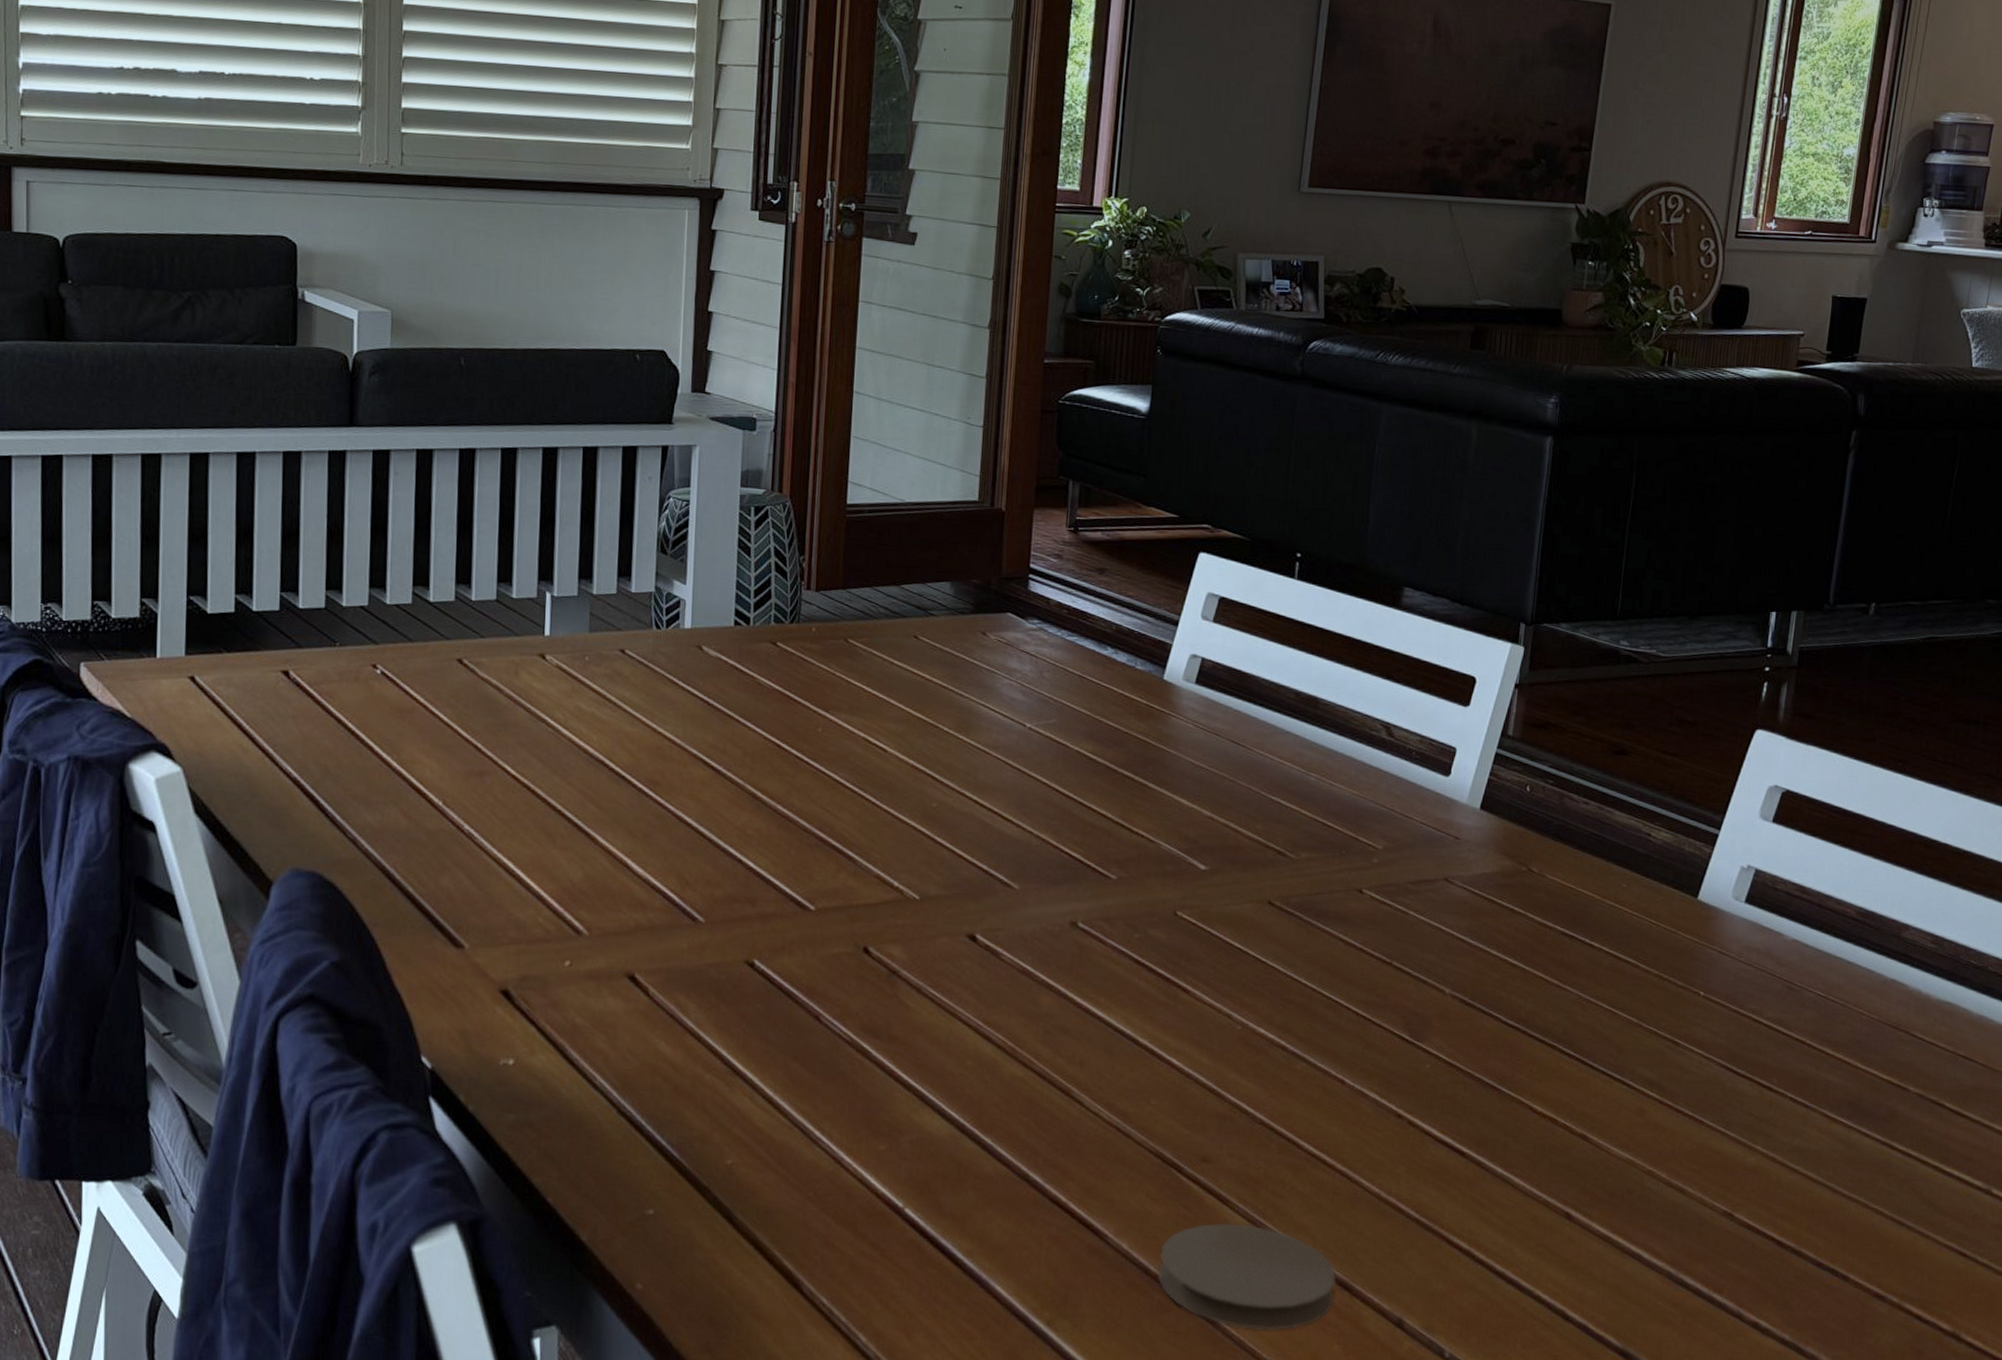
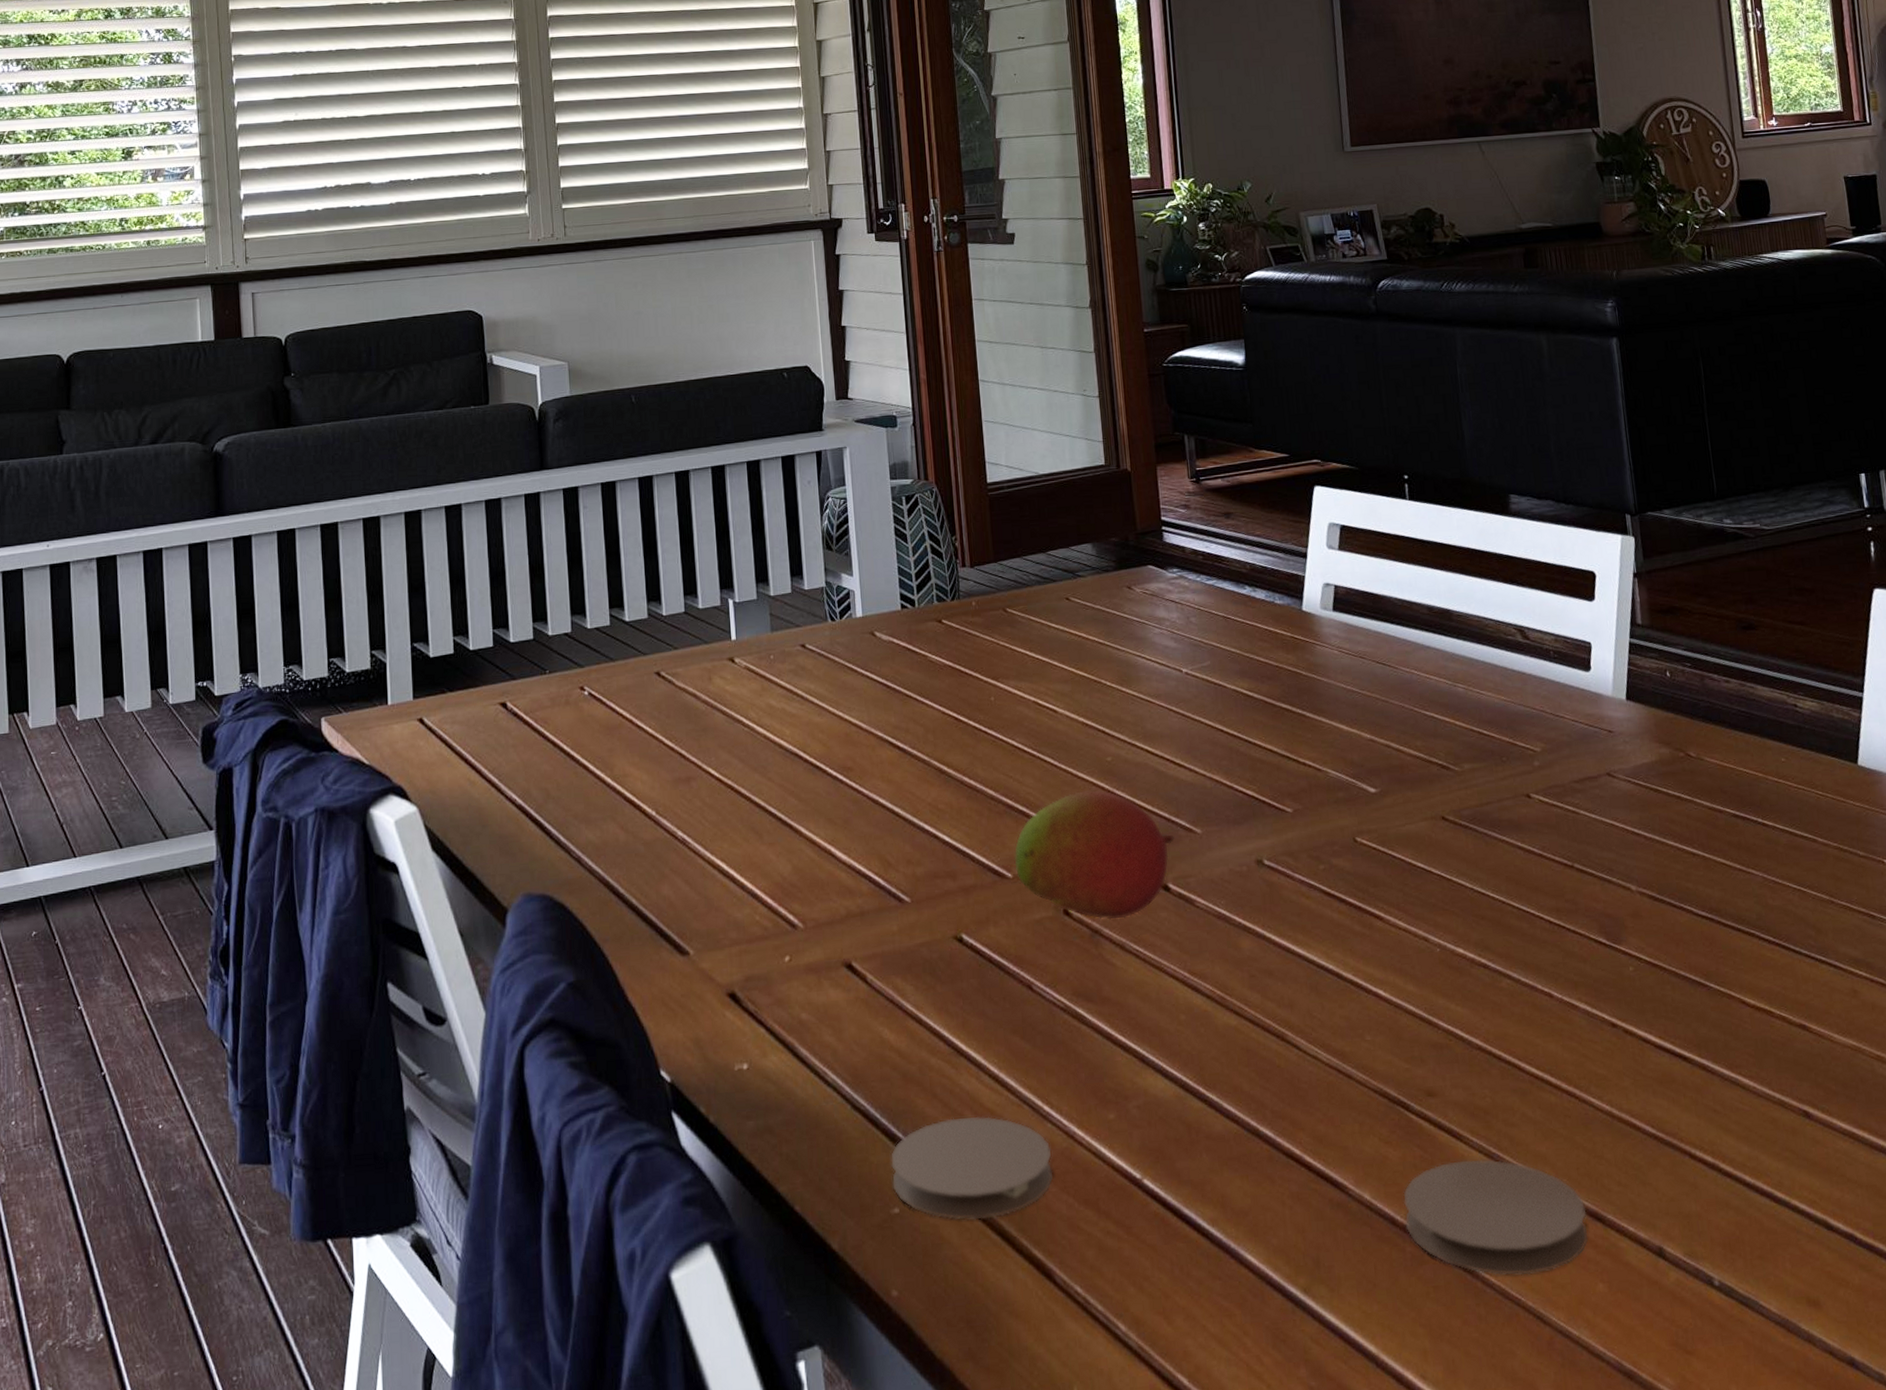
coaster: none [650,1132,817,1229] -> present [890,1116,1054,1220]
fruit: none [819,833,990,963] -> present [1014,790,1174,920]

